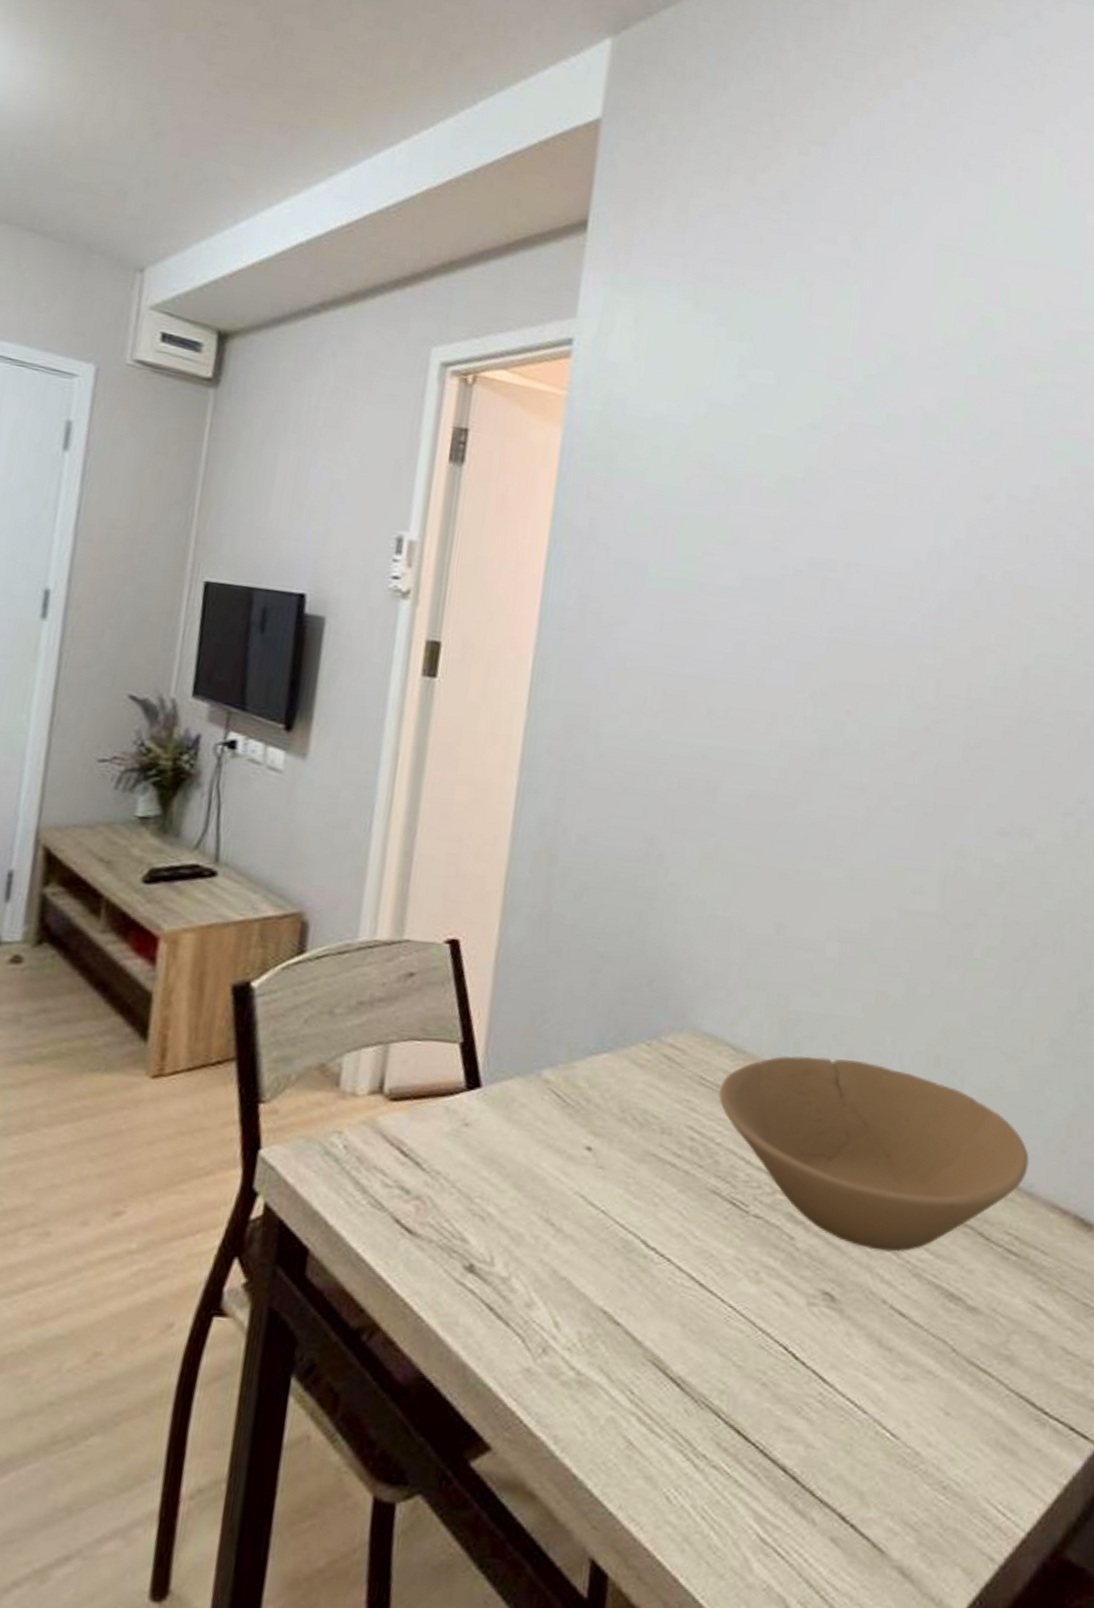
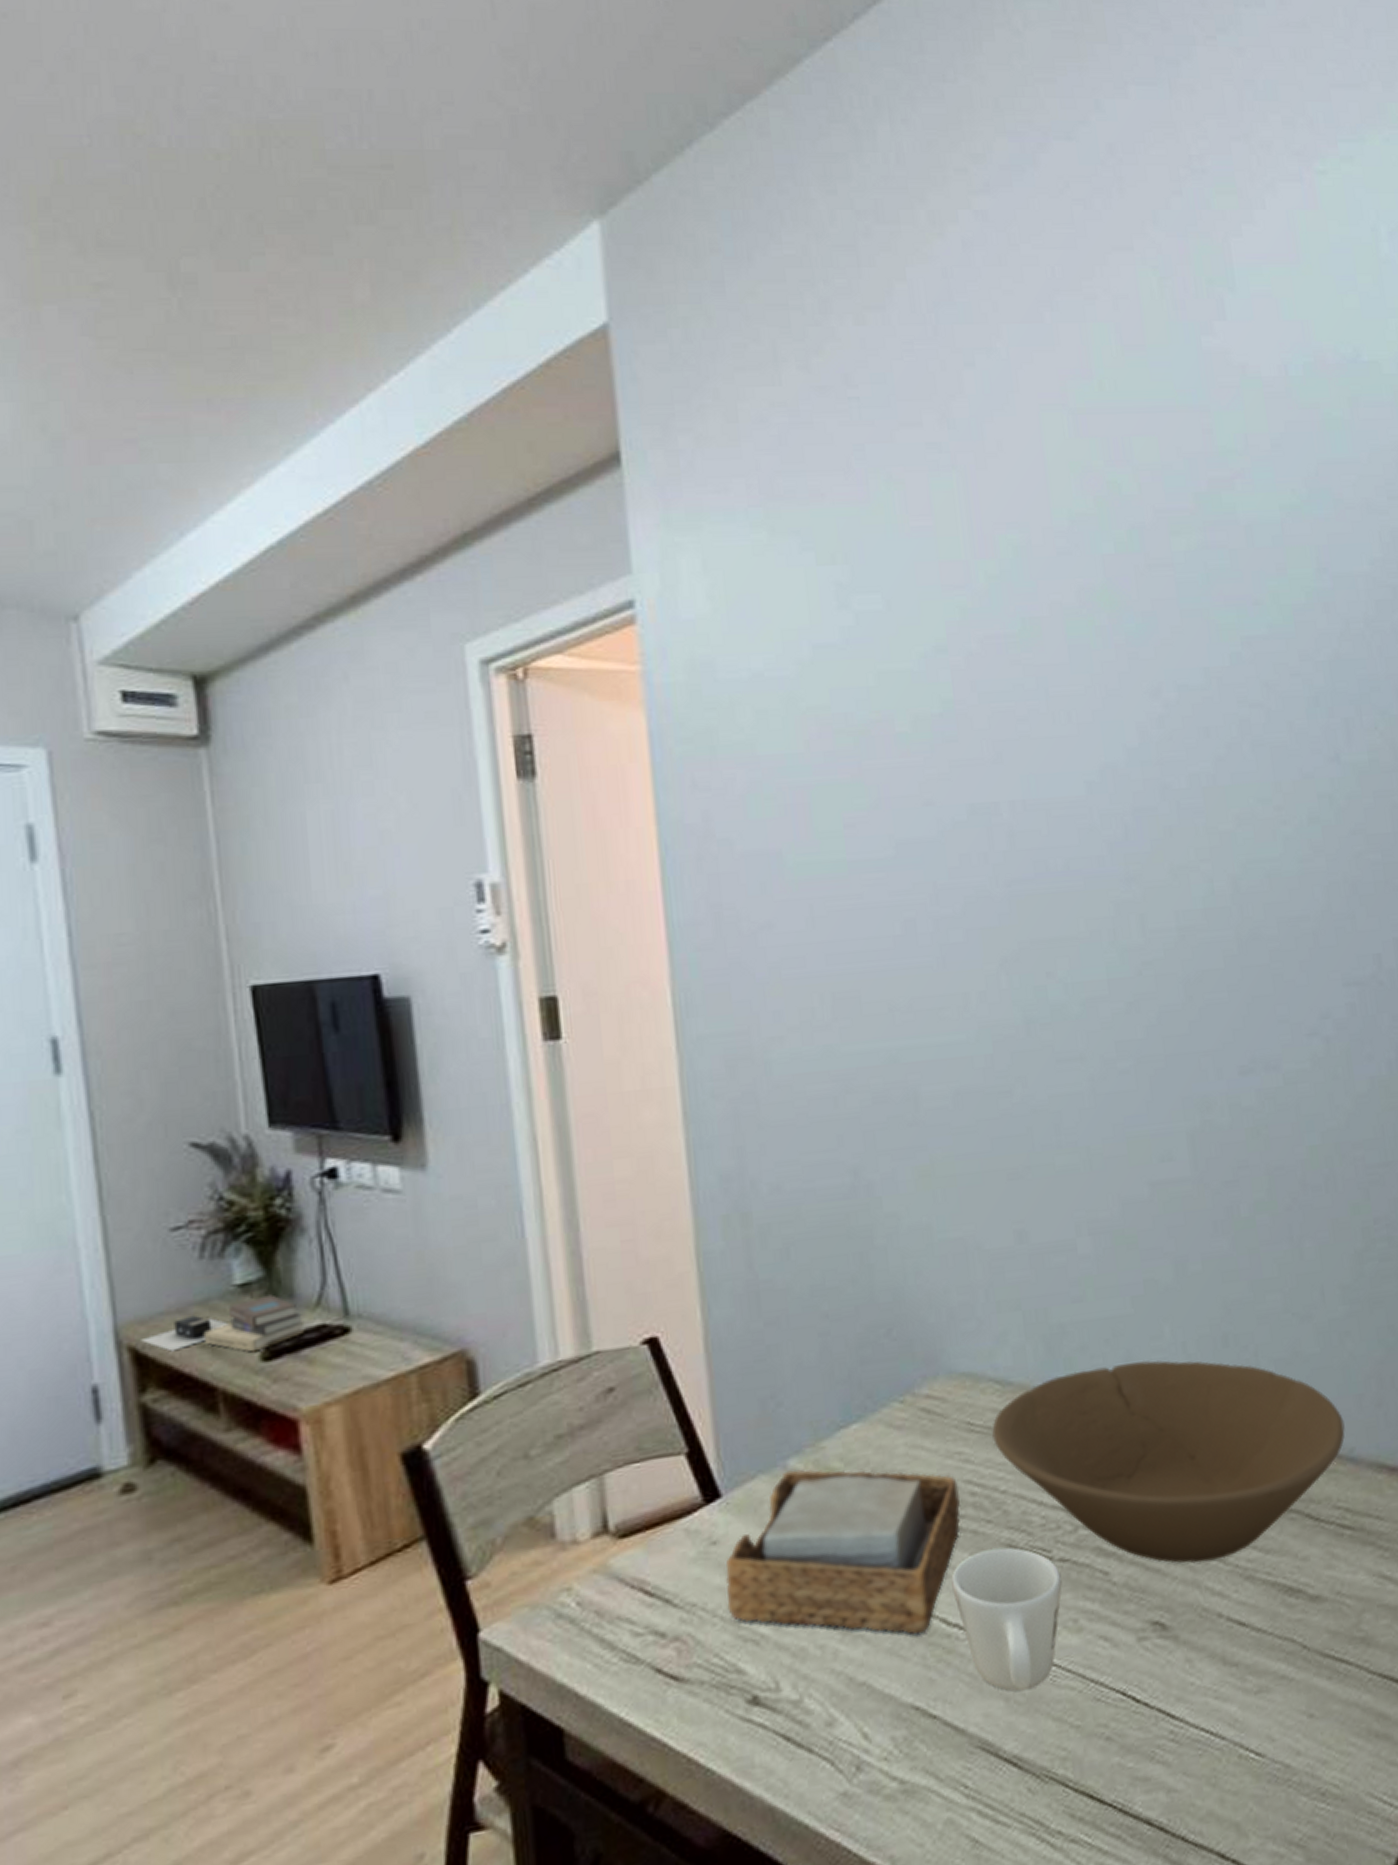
speaker: none [54,832,124,858] -> present [141,1314,229,1352]
books: none [103,830,183,874] -> present [205,1294,305,1352]
napkin holder: none [465,1079,681,1248] -> present [726,1469,962,1635]
mug: none [657,1190,753,1323] -> present [951,1547,1062,1692]

